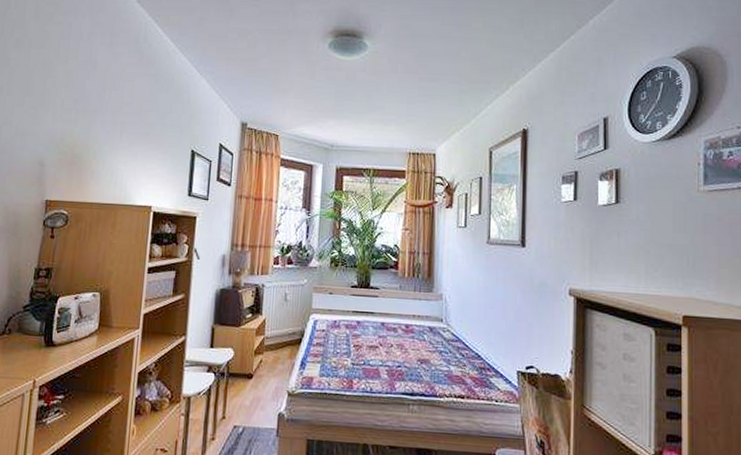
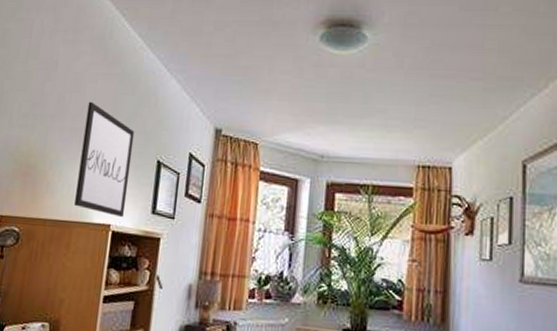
wall art: none [118,98,170,200] -> present [74,101,135,218]

